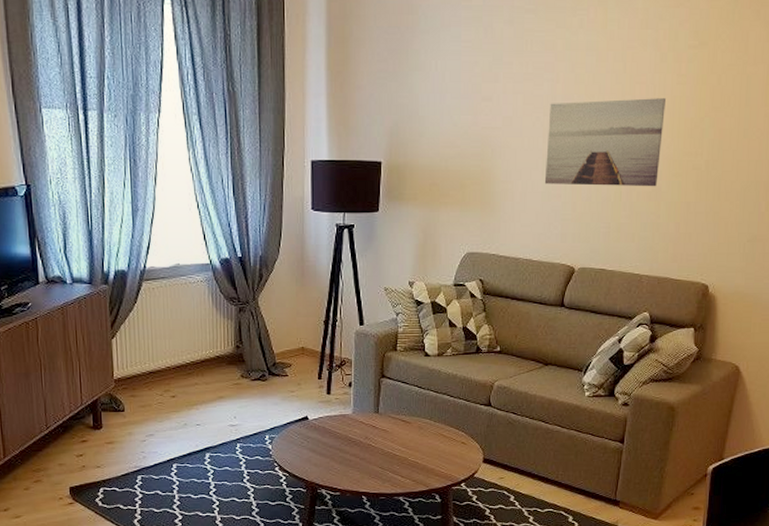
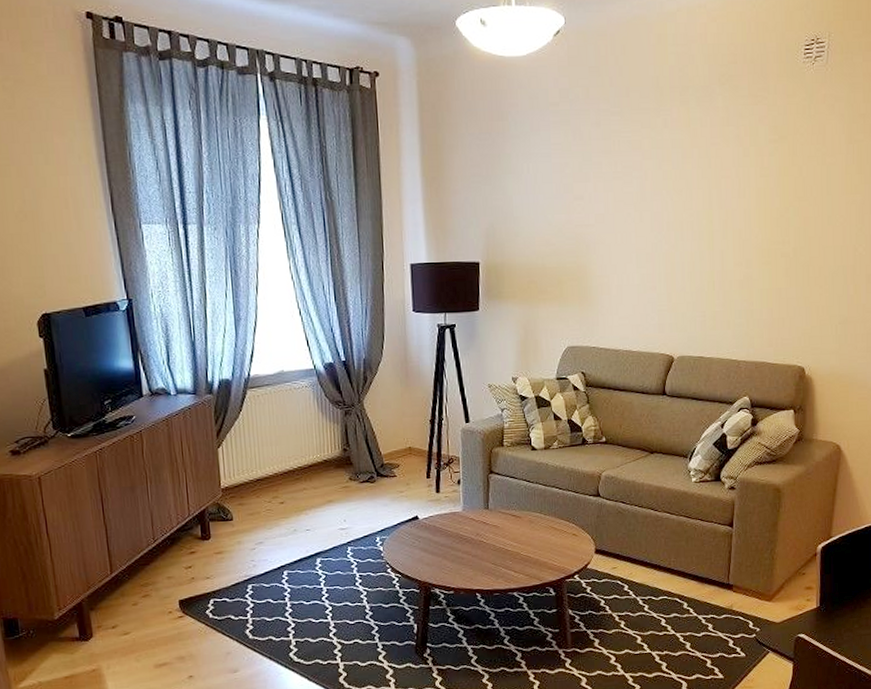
wall art: present [544,98,665,187] -> none [639,190,751,277]

